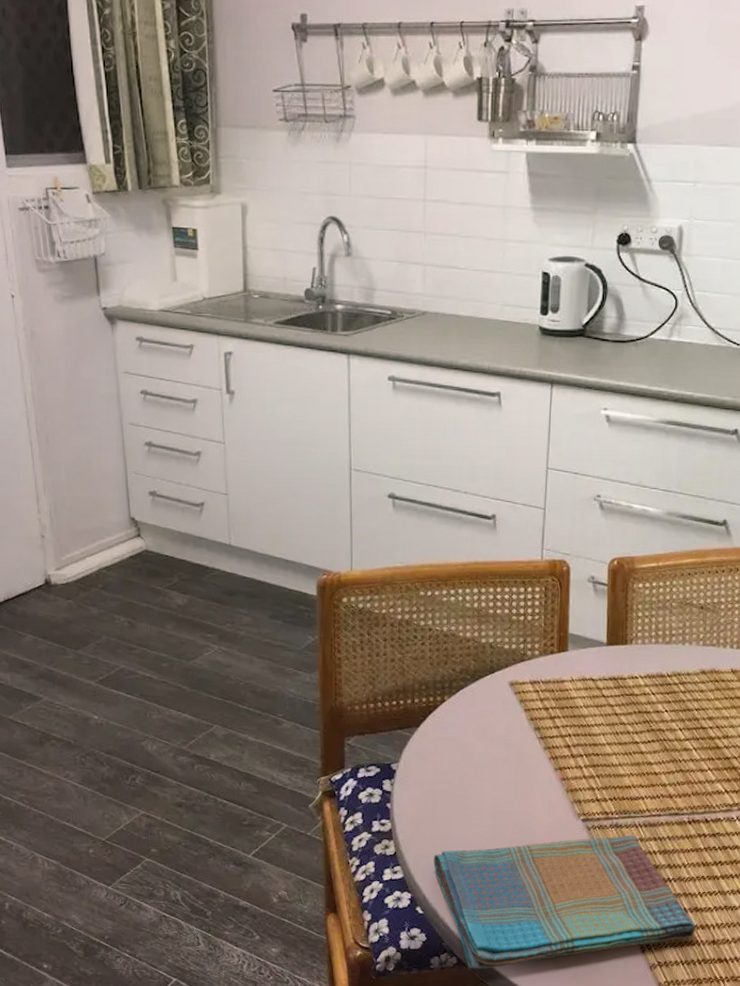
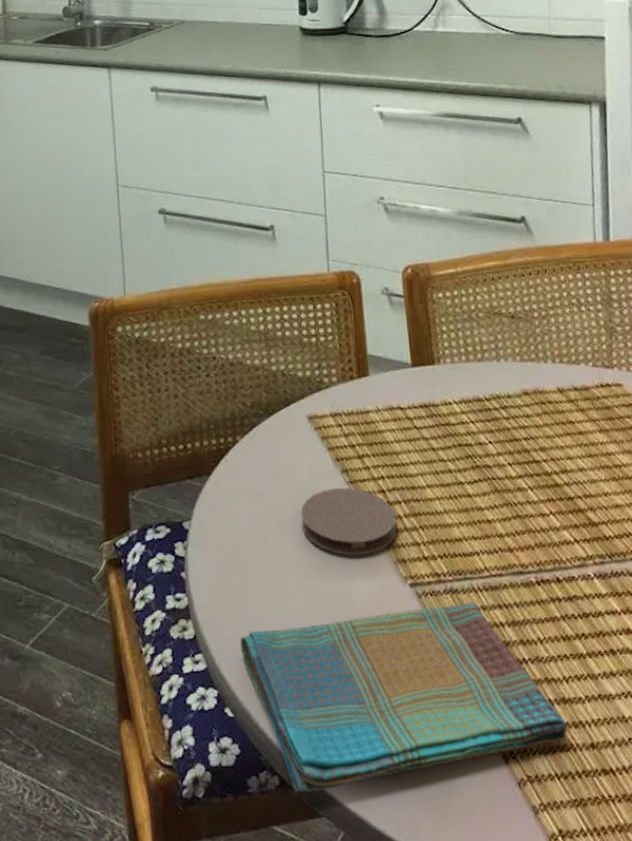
coaster: none [494,742,577,796] -> present [300,488,397,556]

